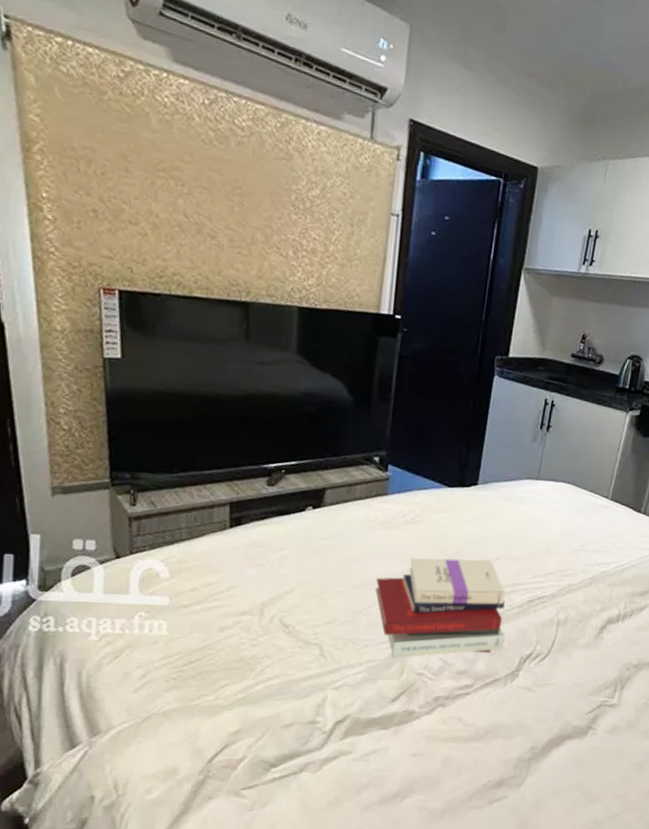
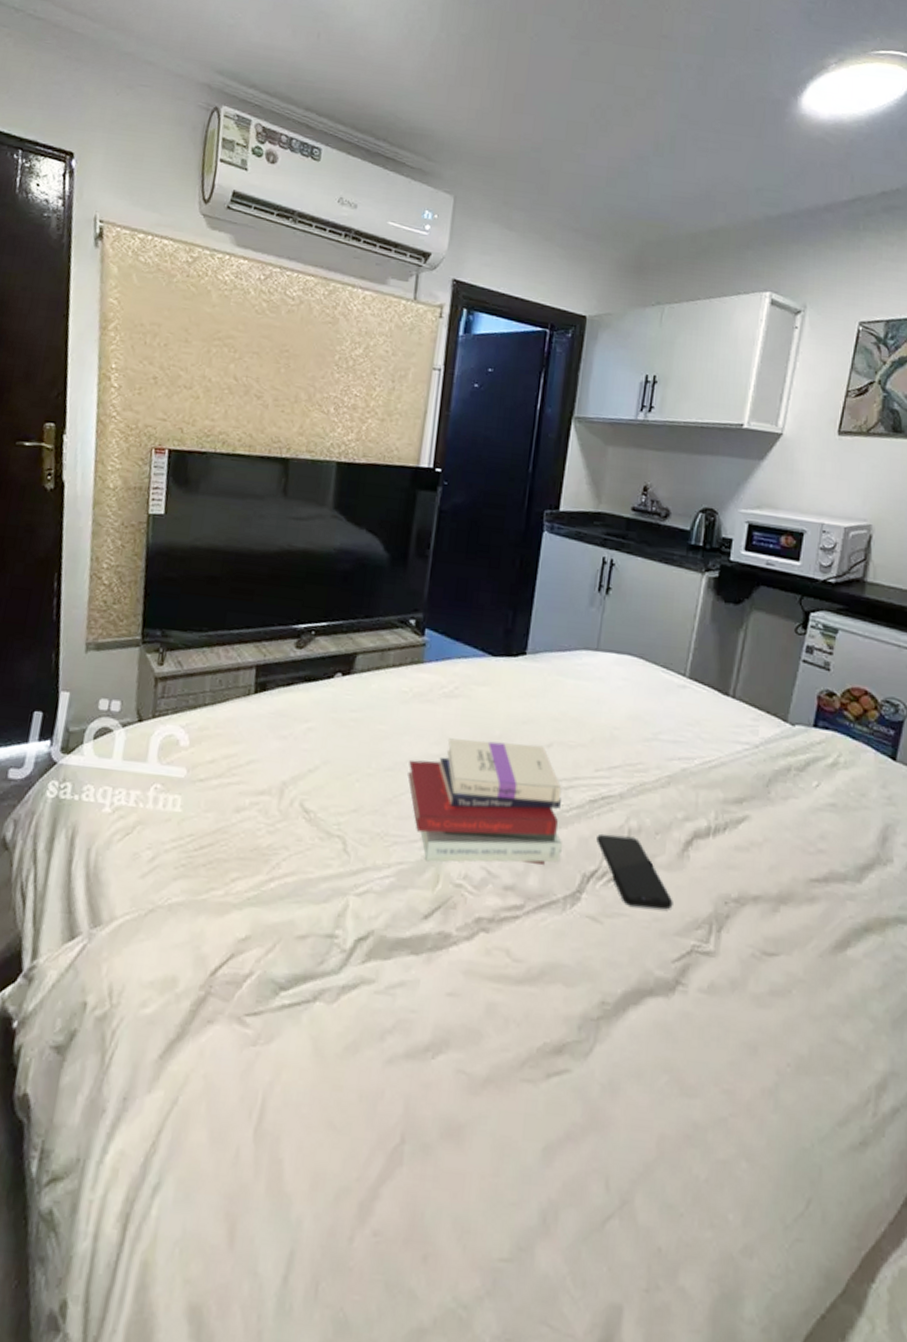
smartphone: none [532,625,589,678] -> present [596,833,673,909]

